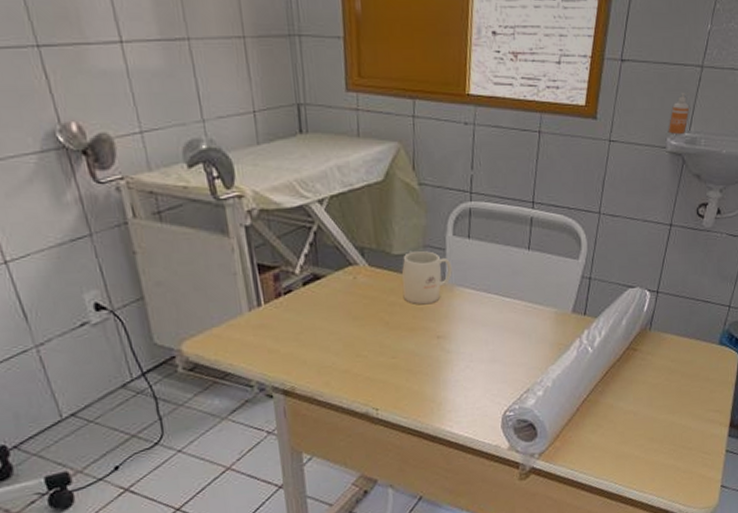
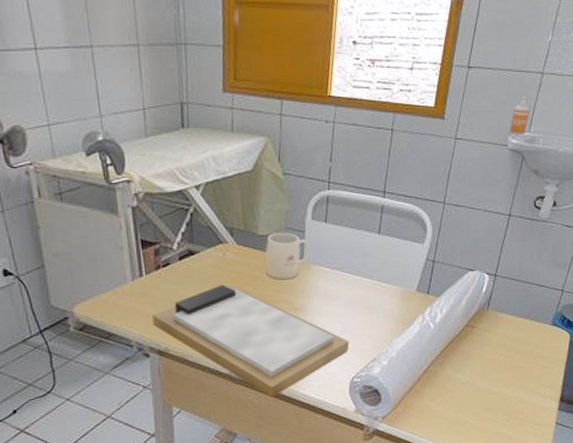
clipboard: none [274,311,500,438] -> present [152,284,350,398]

